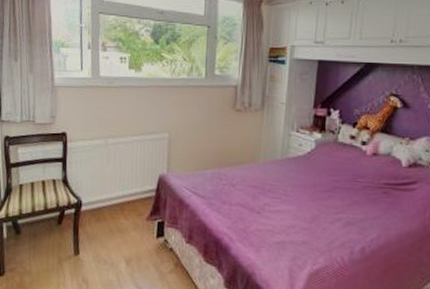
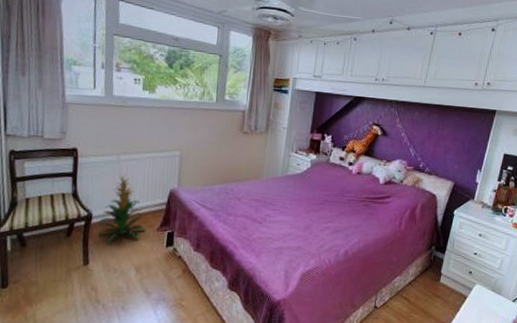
indoor plant: none [87,158,136,232] -> present [98,173,146,243]

